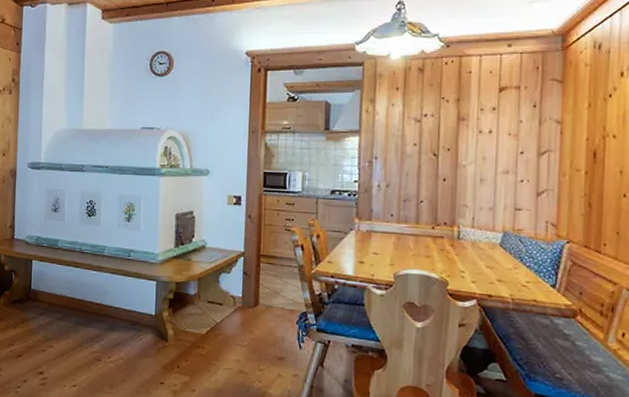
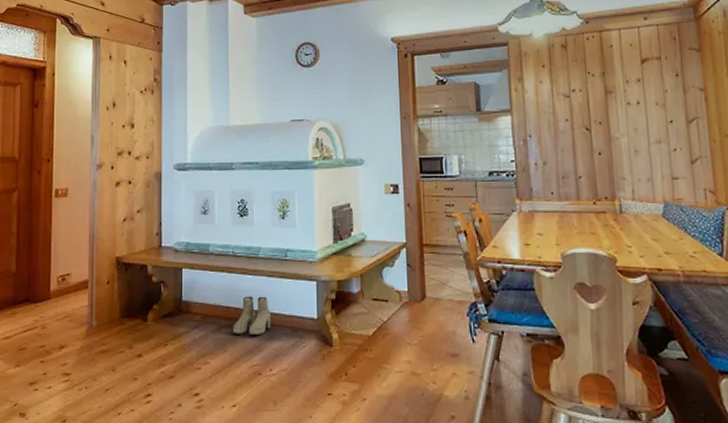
boots: none [75,289,112,326] -> present [232,296,271,336]

